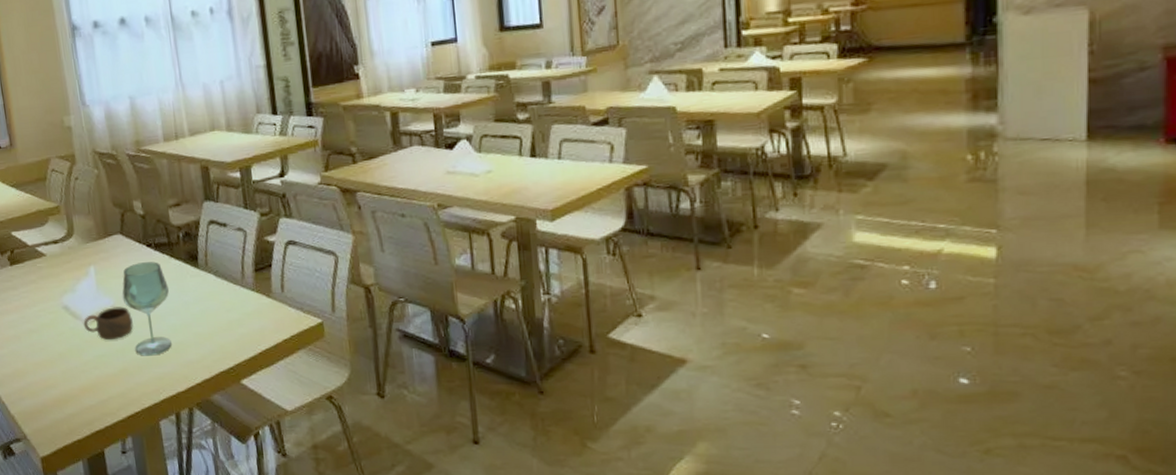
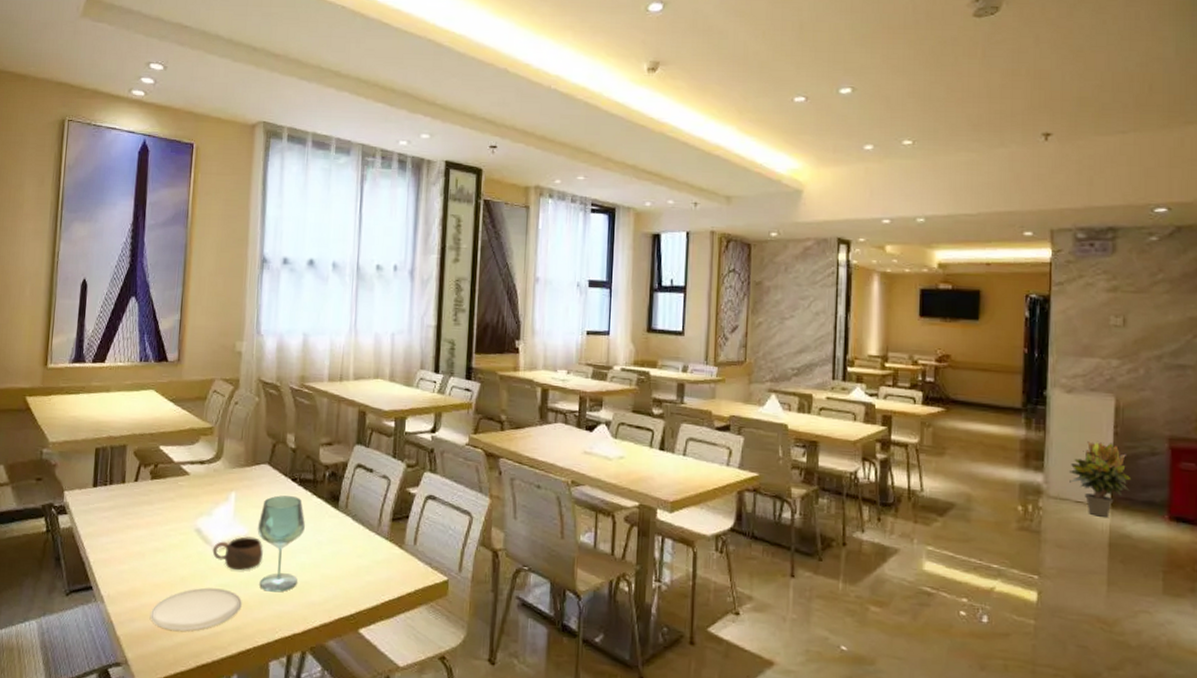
plate: none [37,359,123,404] -> present [149,587,242,632]
potted plant: none [1031,65,1114,153] -> present [1069,441,1132,517]

